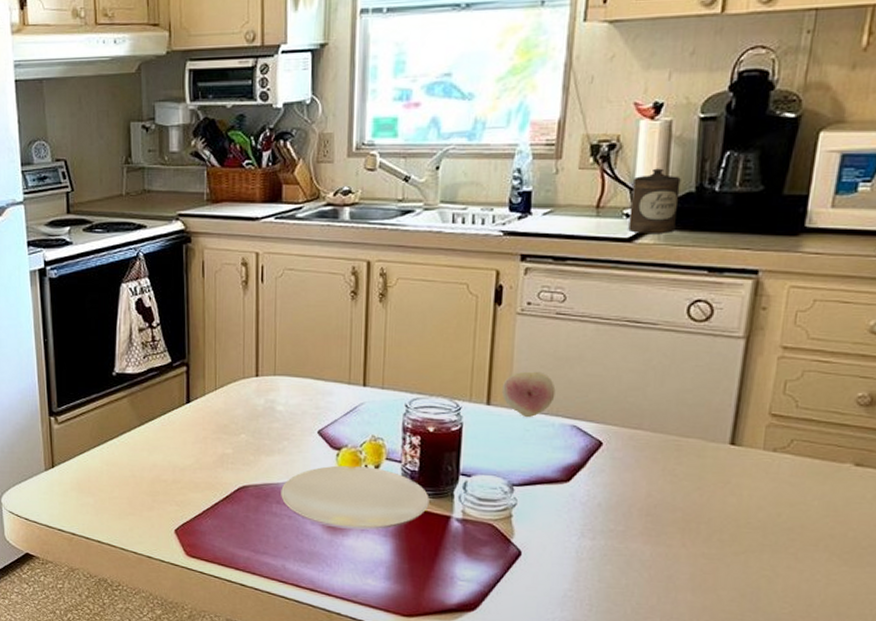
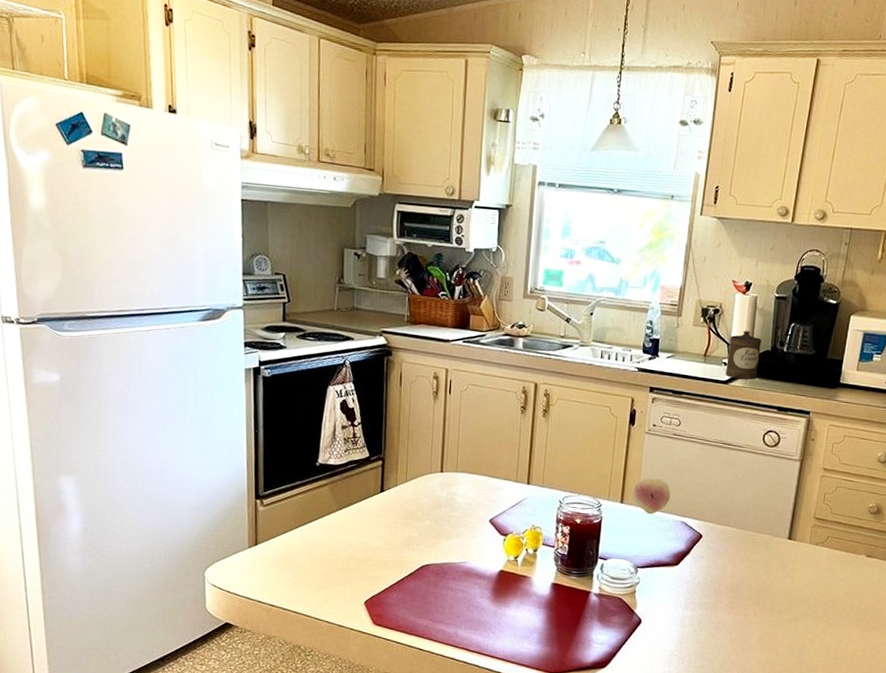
plate: present [281,465,430,530] -> none [456,549,575,603]

